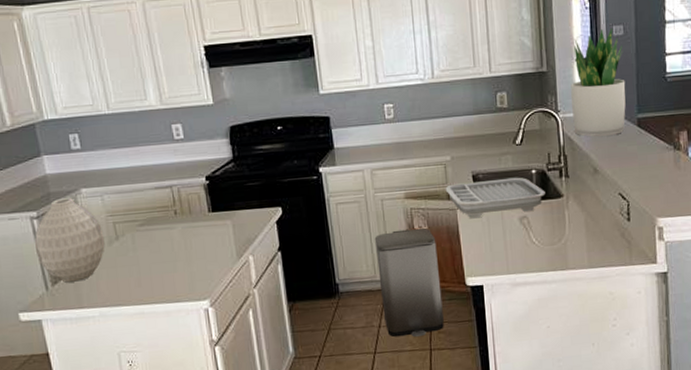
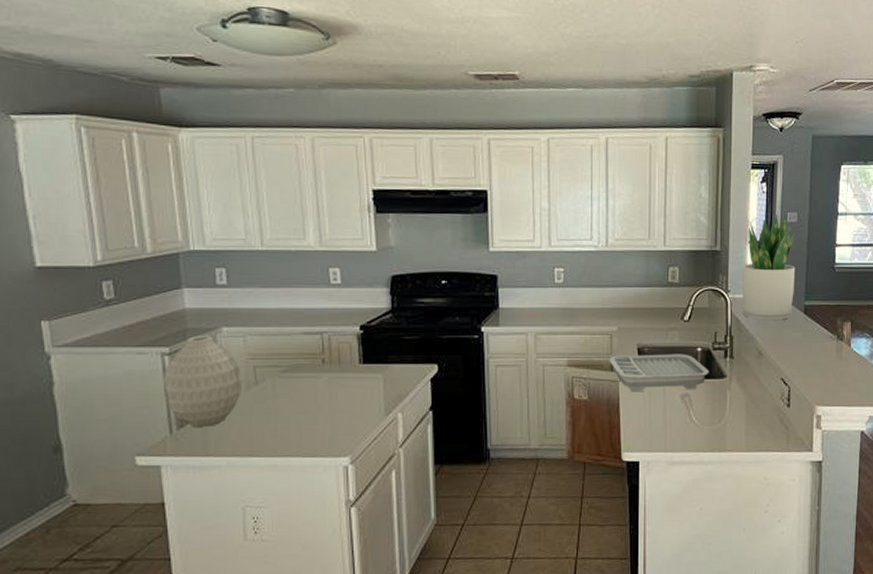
pedal bin: present [374,227,444,338] -> none [532,397,596,511]

